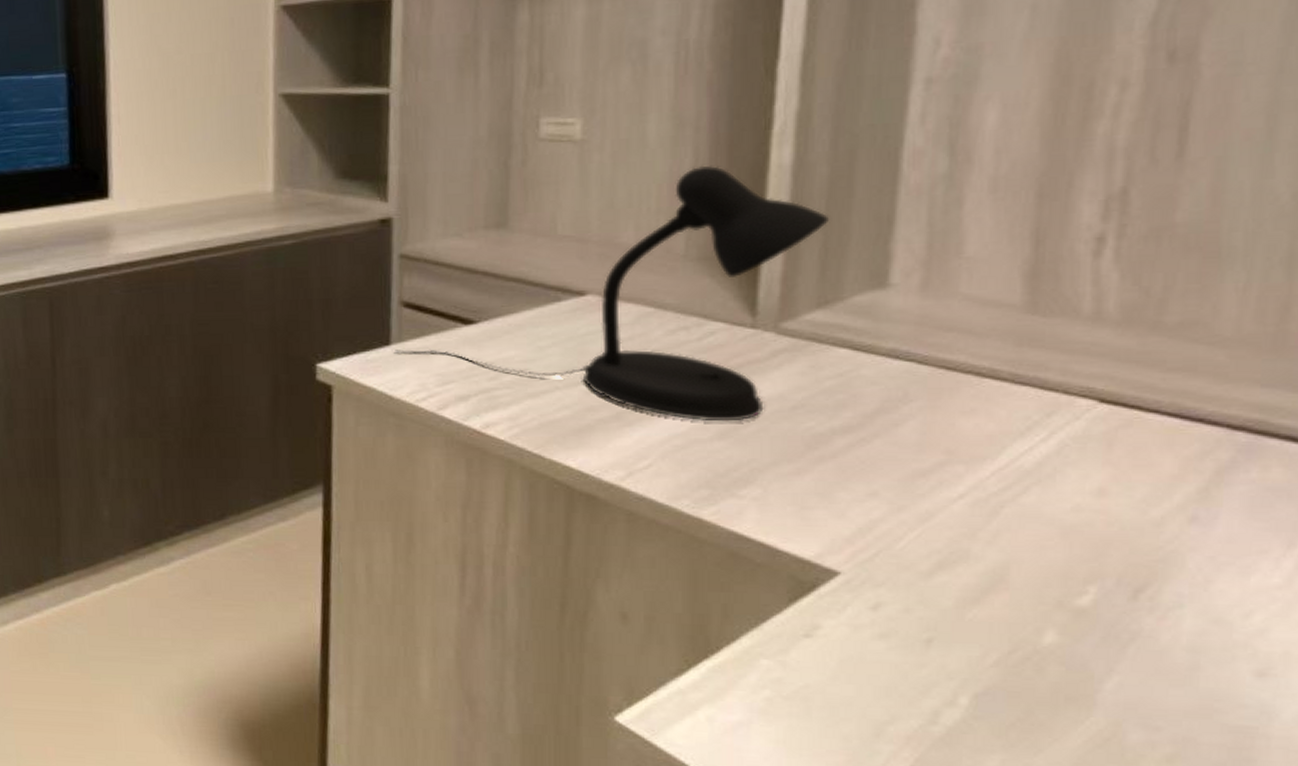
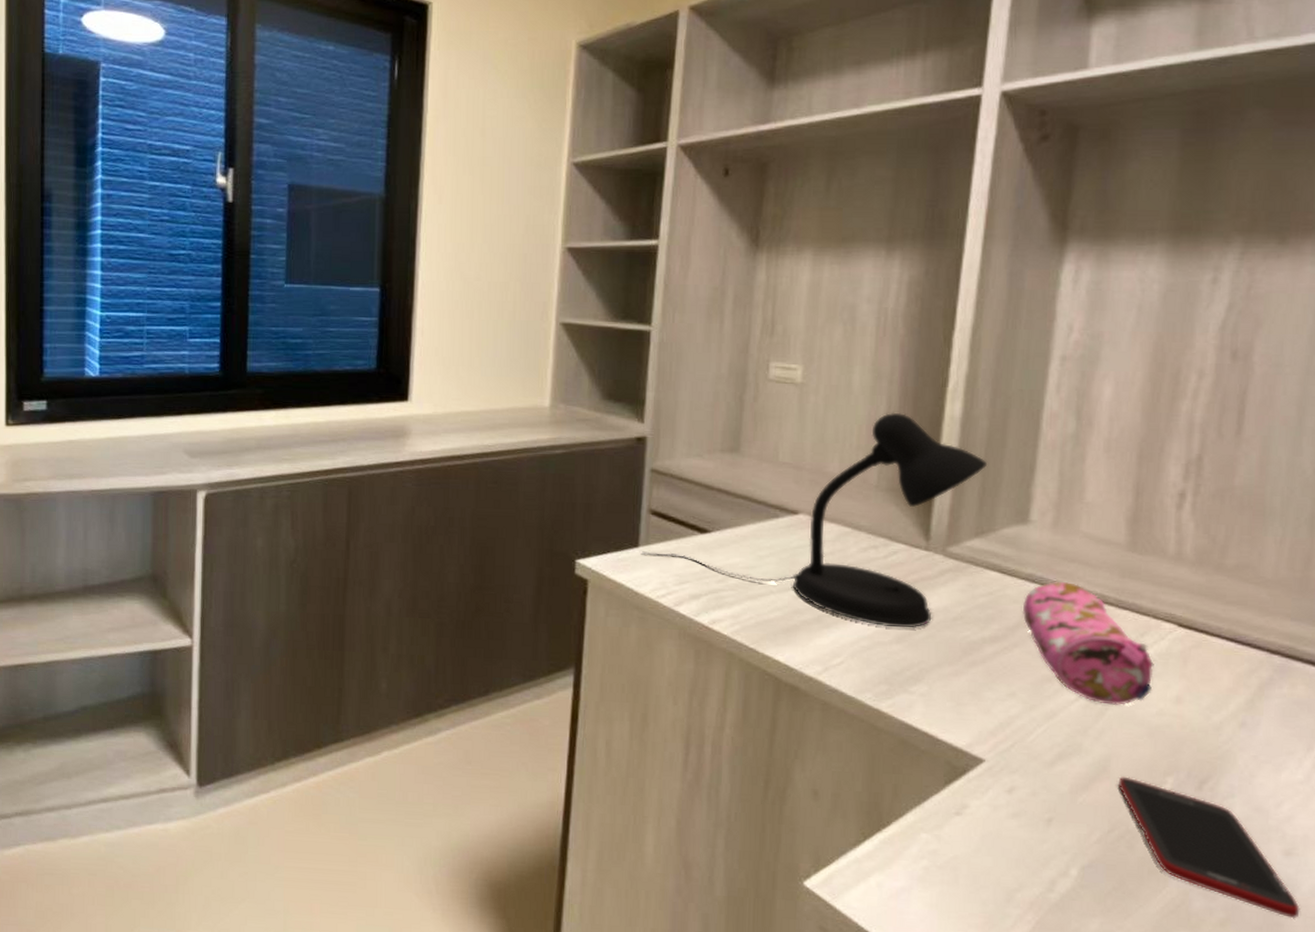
pencil case: none [883,355,1066,501] -> present [1022,581,1154,705]
cell phone: none [1020,586,1280,753] -> present [1118,776,1300,919]

